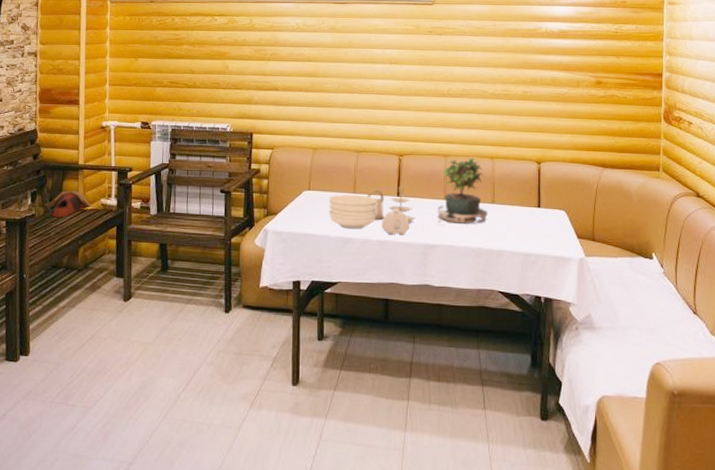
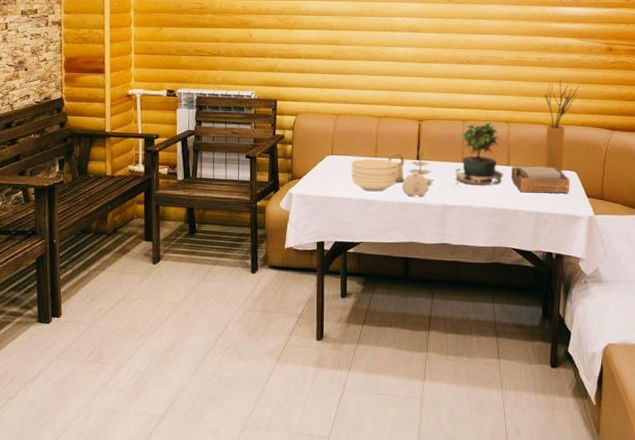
bag: present [44,191,91,218] -> none [72,158,119,184]
napkin holder: none [496,204,559,234] -> present [511,166,570,194]
vase: none [530,112,568,211] -> present [544,78,580,173]

